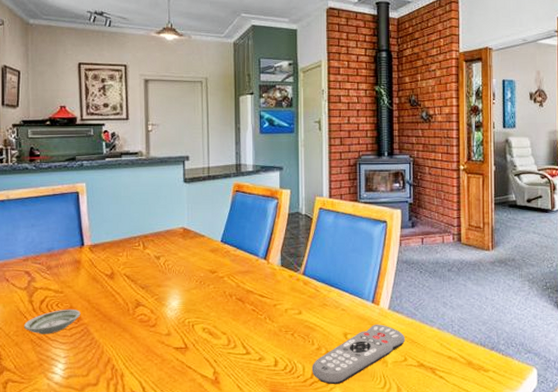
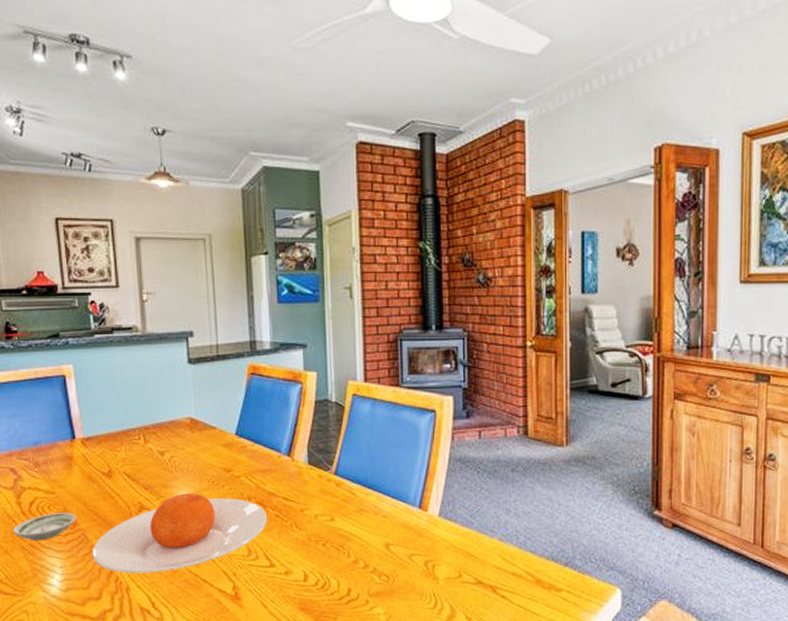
plate: none [92,291,246,362] -> present [92,493,268,574]
remote control: present [311,324,405,385] -> none [348,534,459,604]

